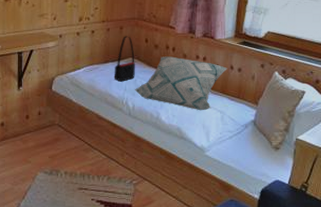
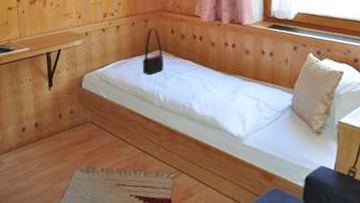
decorative pillow: present [135,56,227,111] -> none [165,45,258,99]

